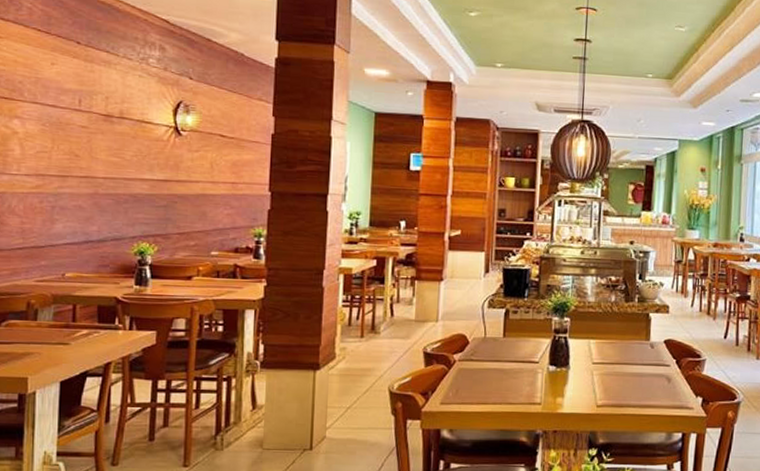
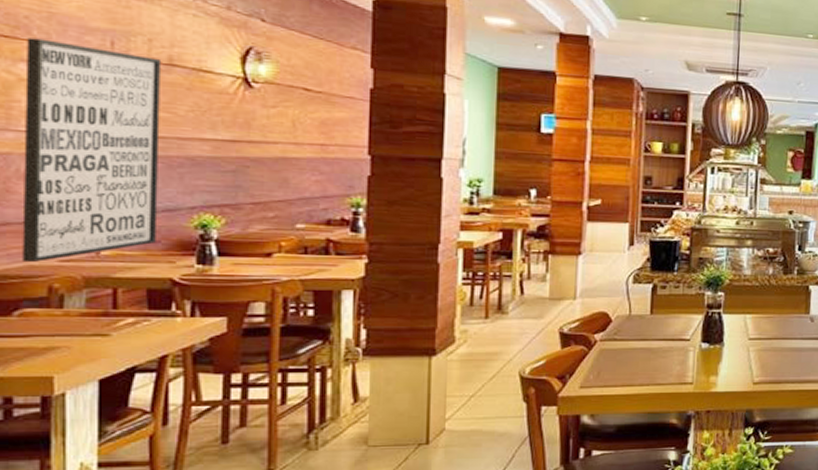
wall art: none [10,98,115,283] -> present [22,37,162,263]

